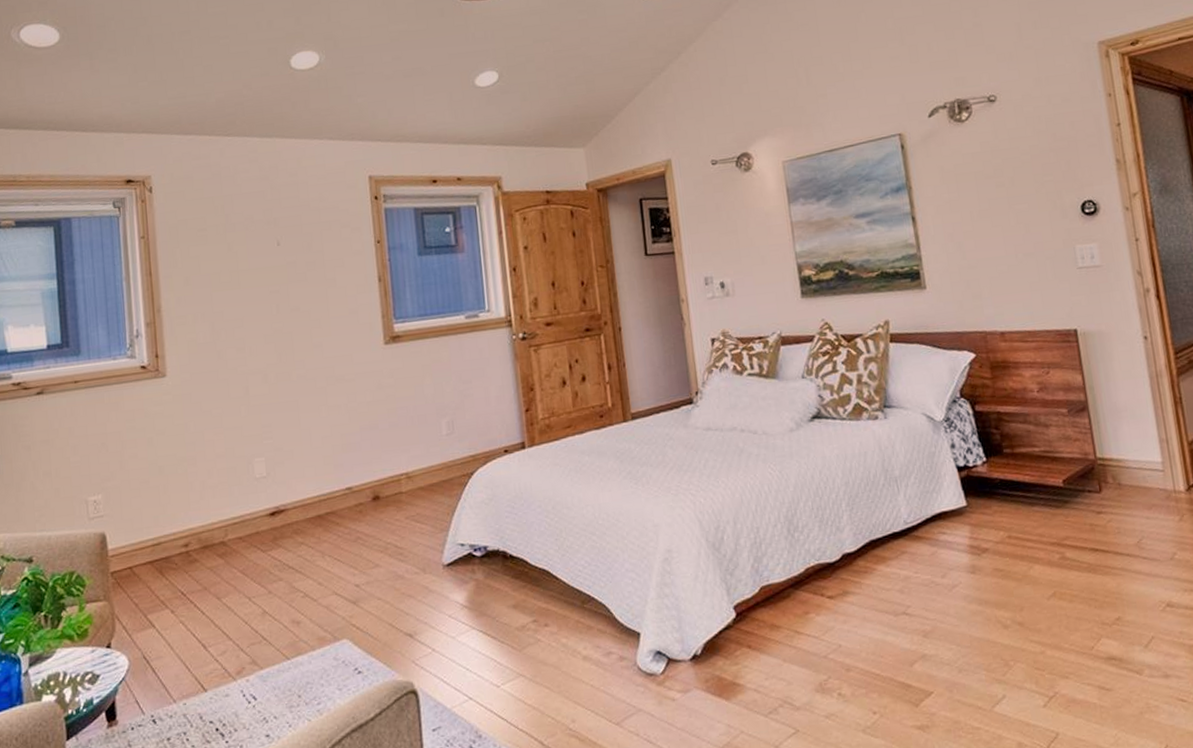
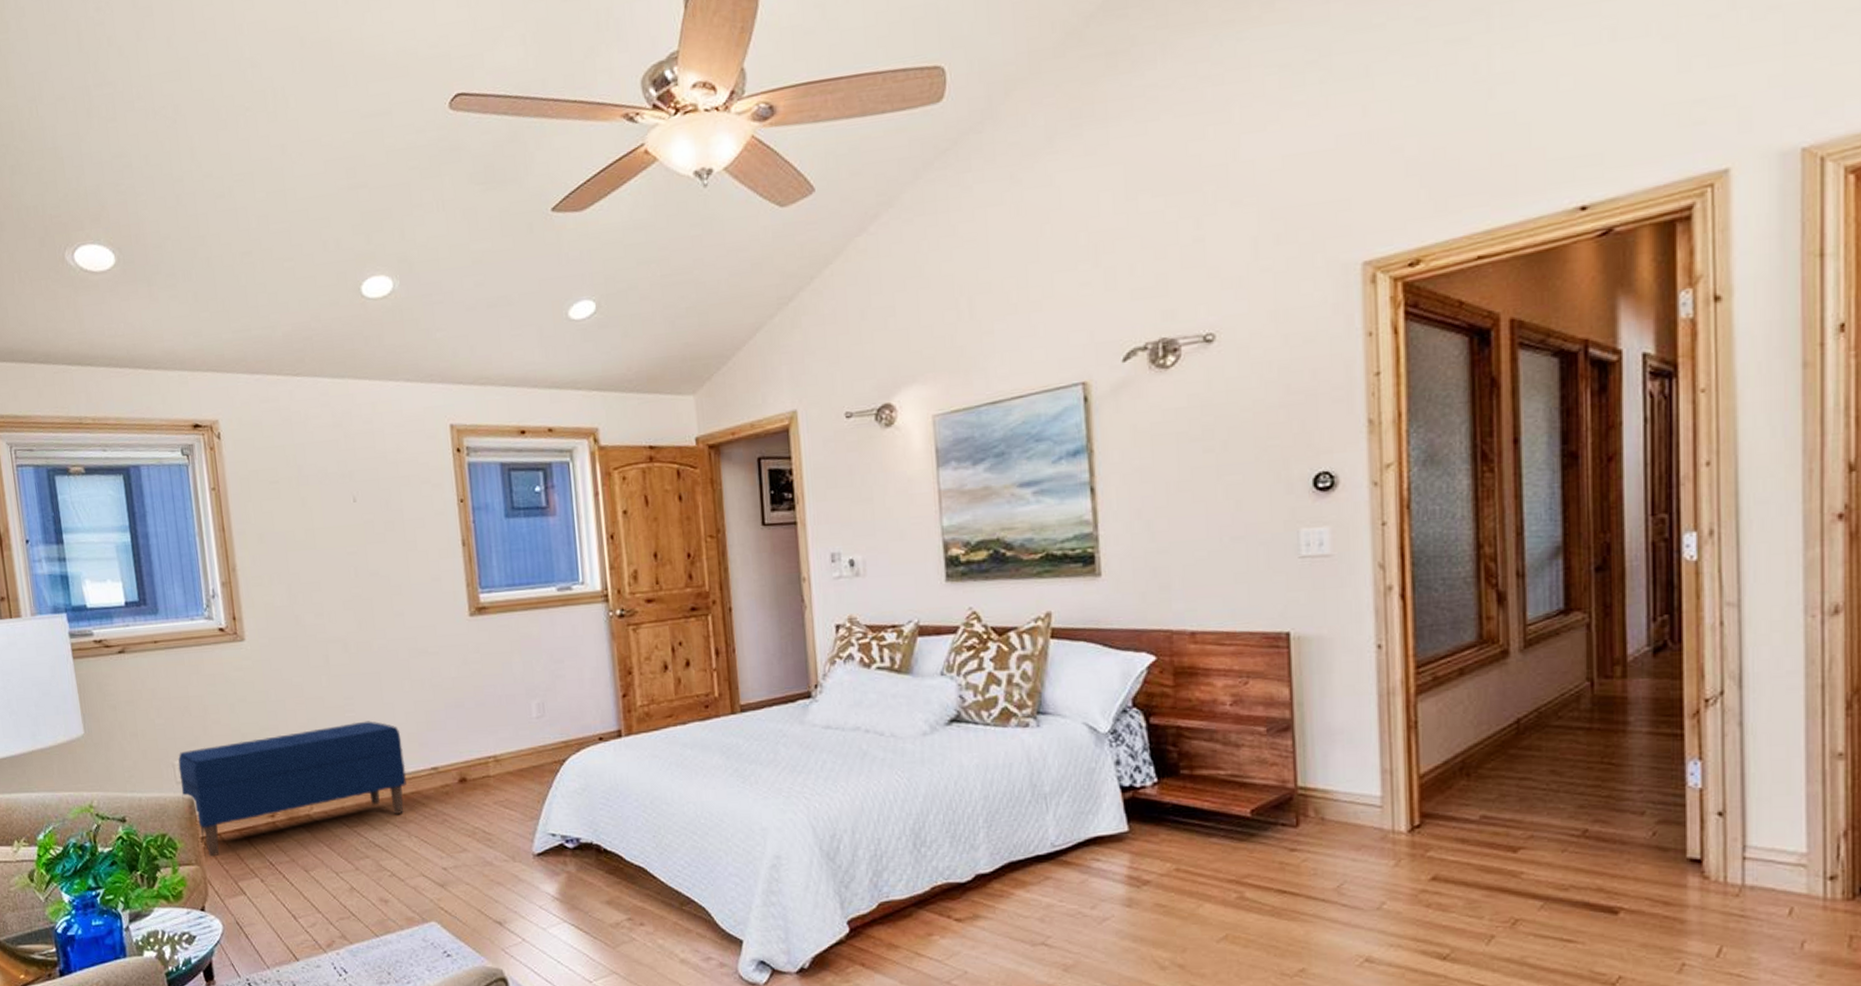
bench: none [91,446,322,592] -> present [178,721,407,857]

